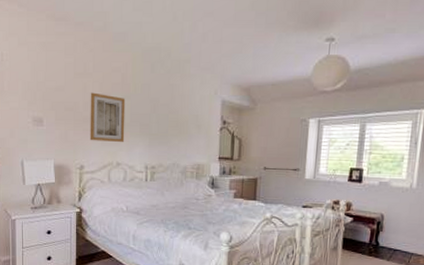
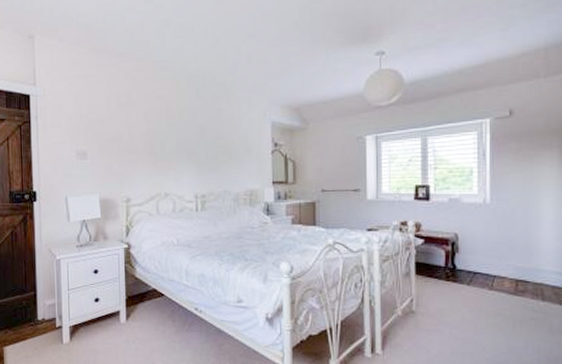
wall art: present [89,92,126,142] -> none [134,122,172,172]

